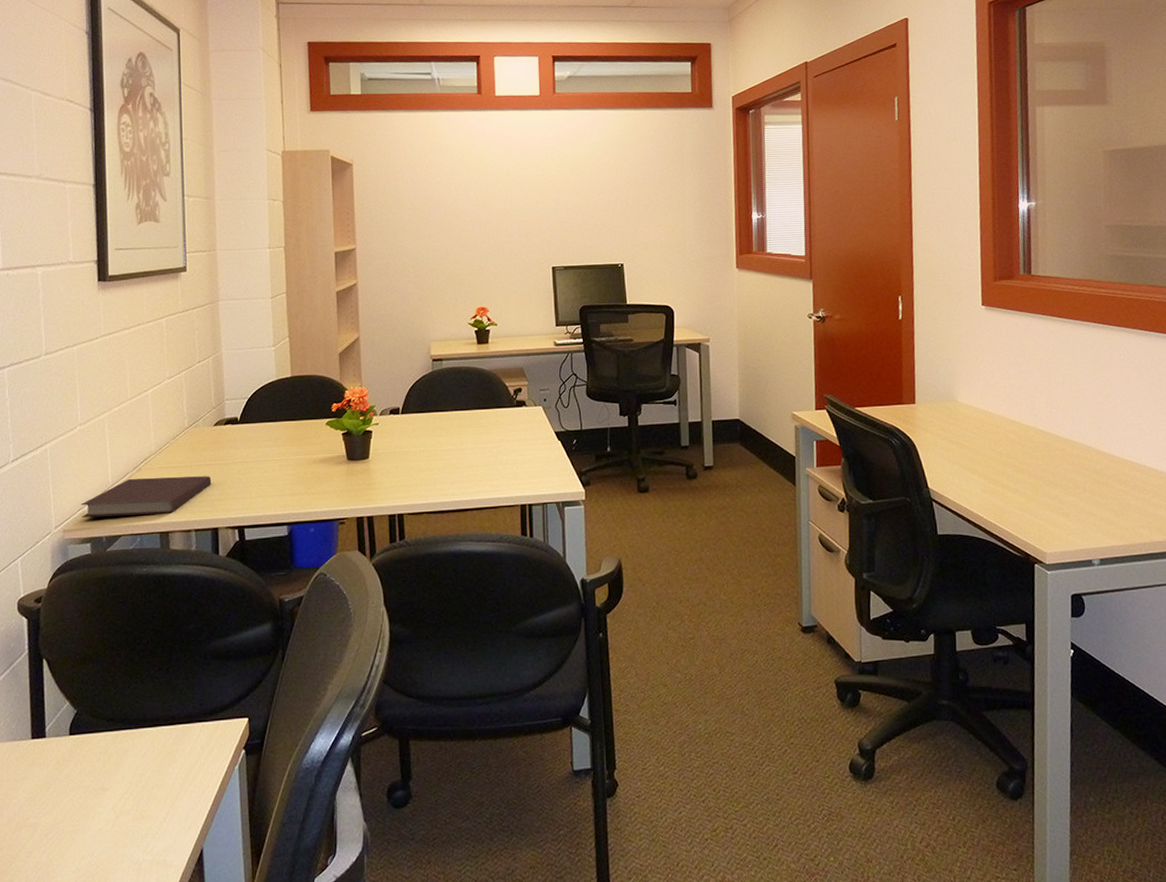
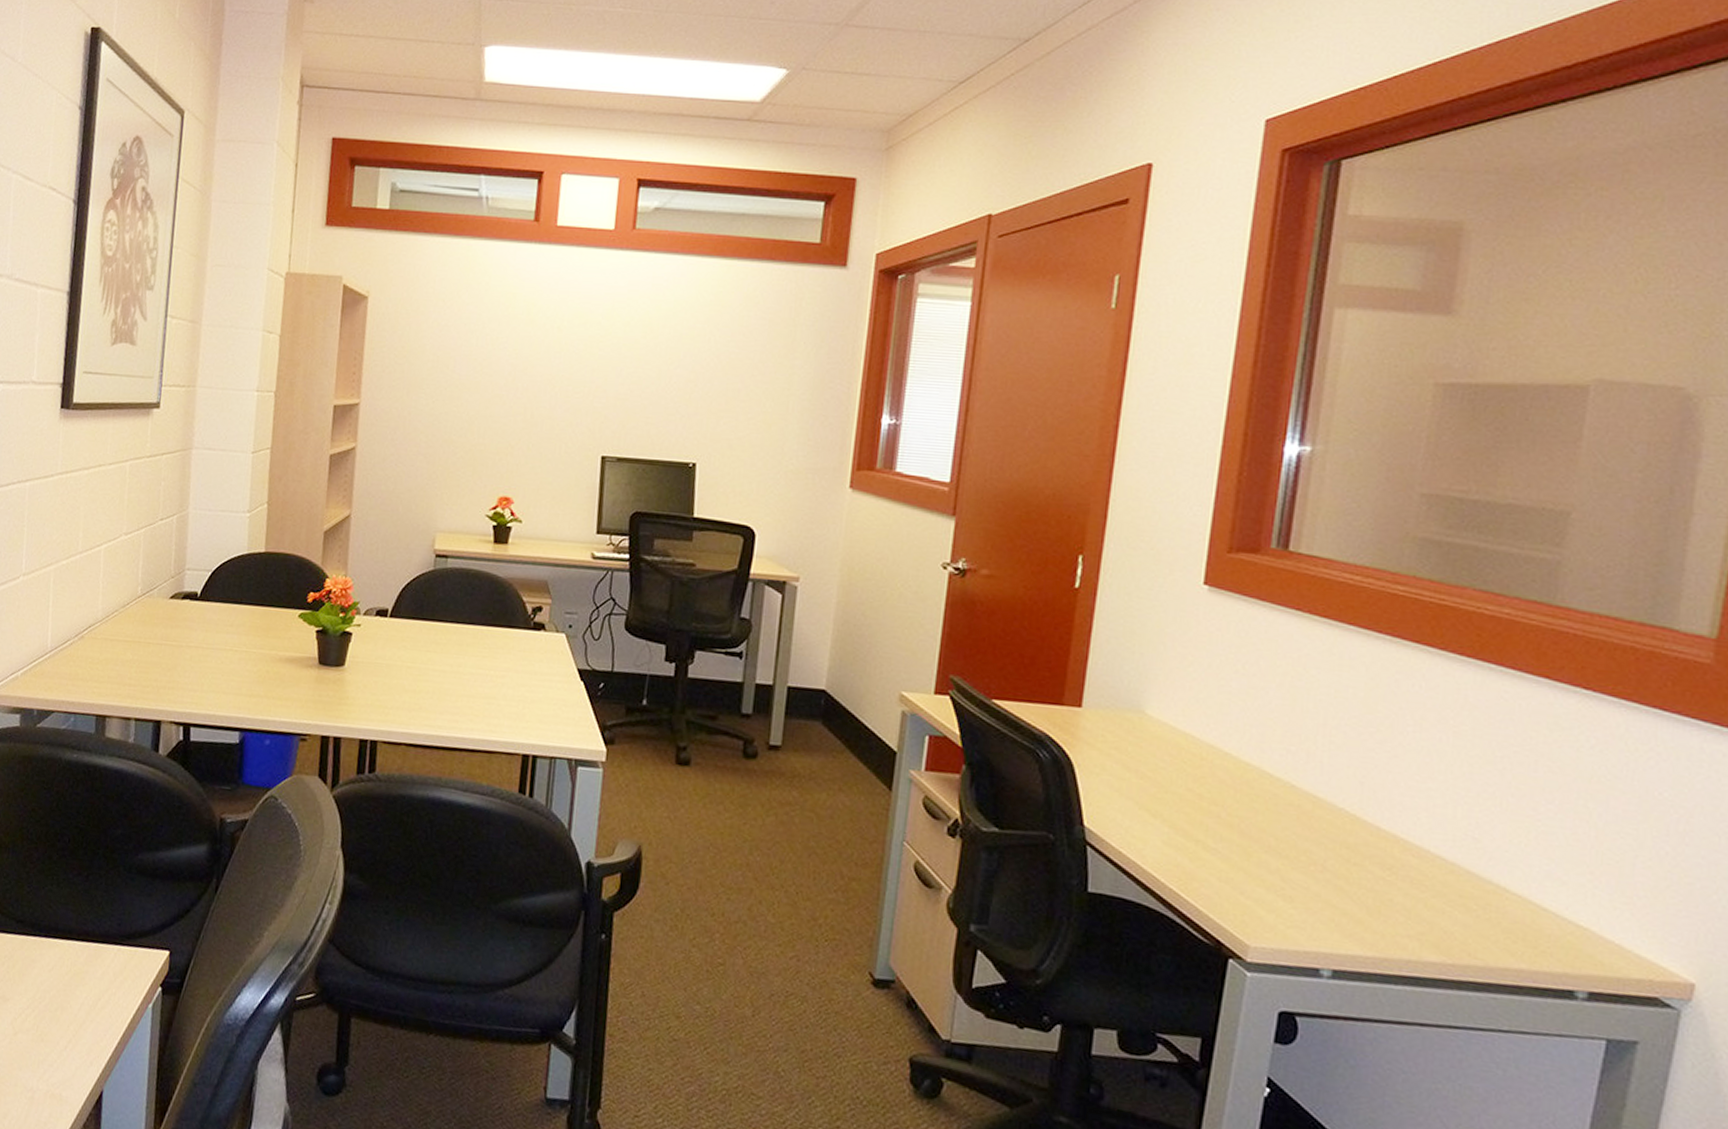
notebook: present [81,476,212,517] -> none [13,646,160,695]

